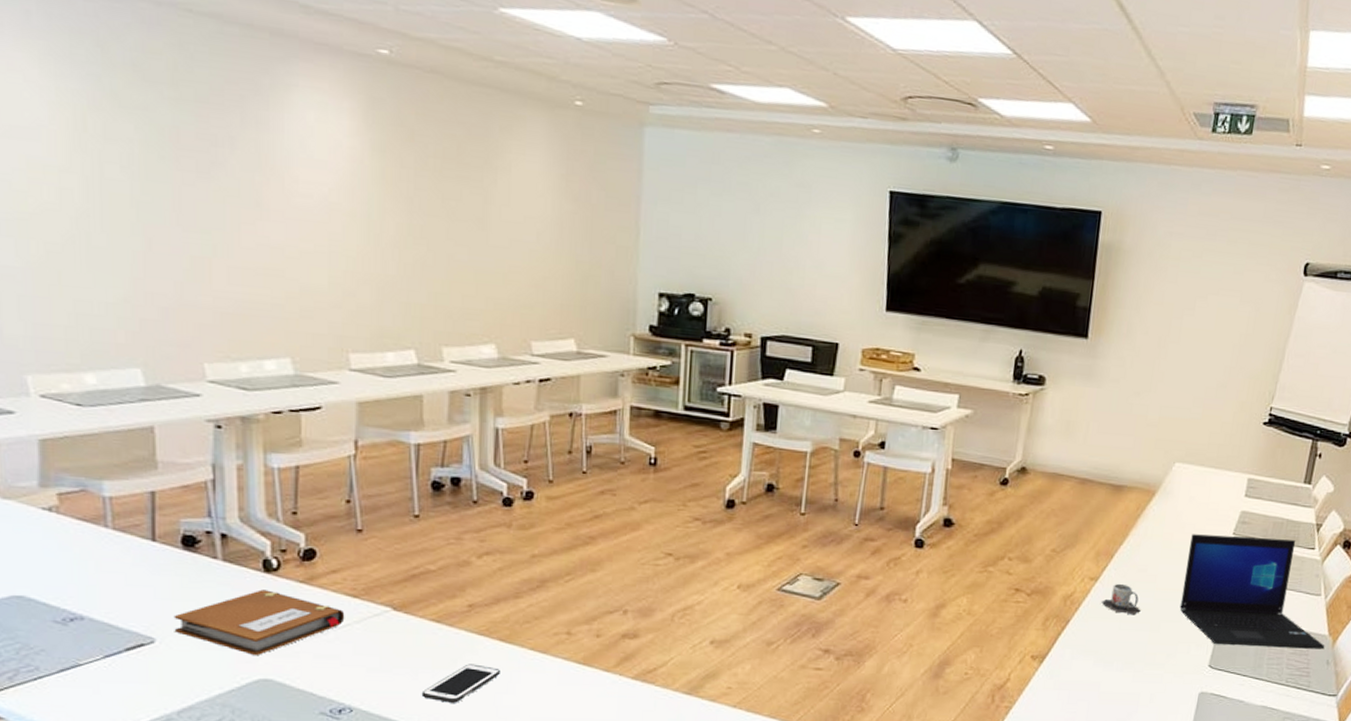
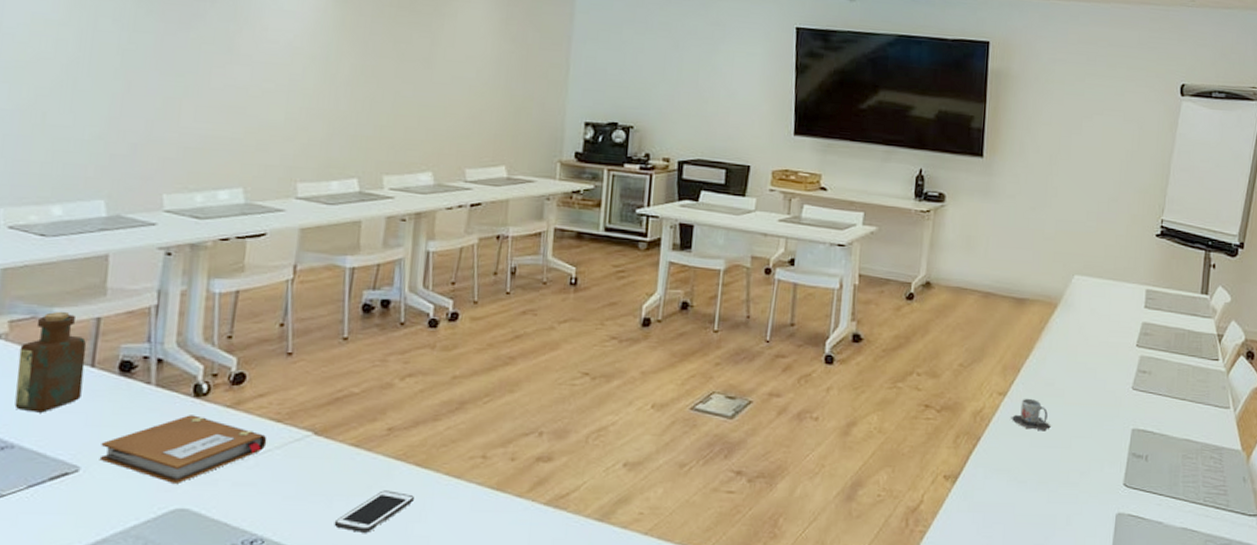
bottle: none [73,484,146,586] -> present [14,311,87,413]
laptop: present [1179,534,1325,648] -> none [1089,346,1240,464]

